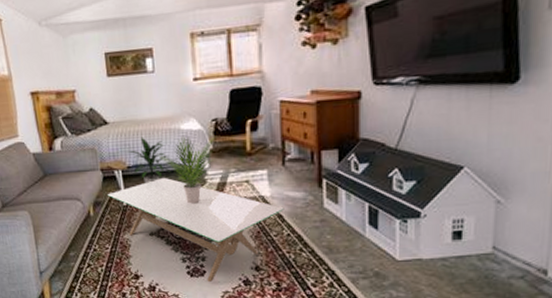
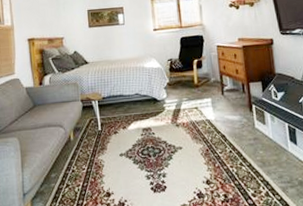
coffee table: present [108,177,284,283] -> none [86,105,226,197]
indoor plant: present [127,137,171,184] -> none [103,73,137,112]
potted plant: present [158,136,215,204] -> none [127,73,171,128]

